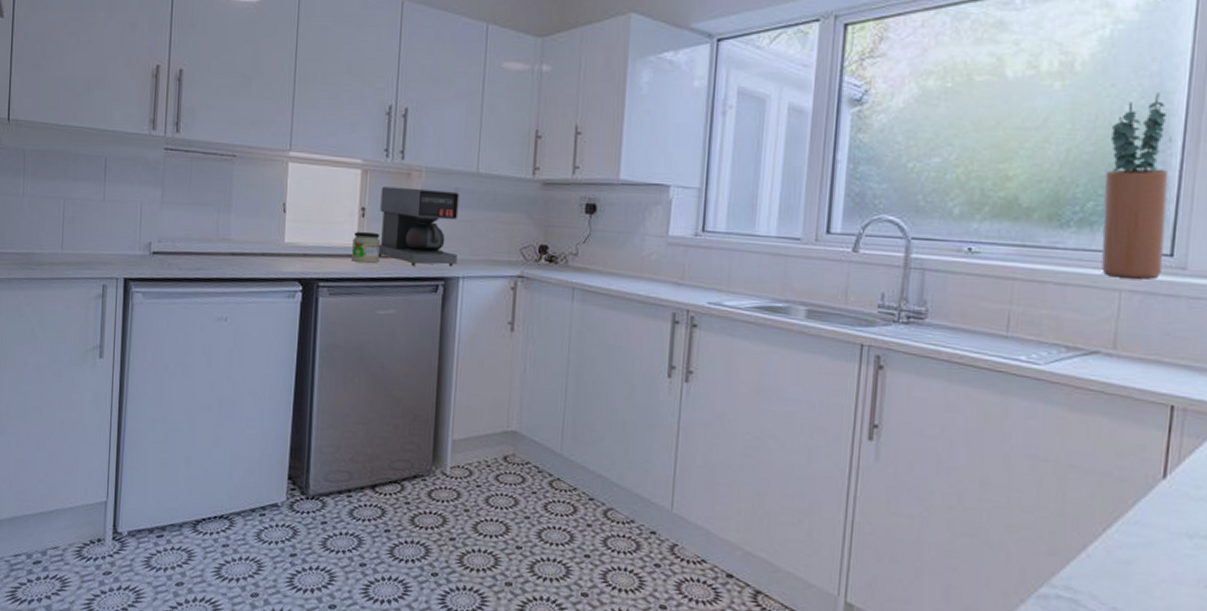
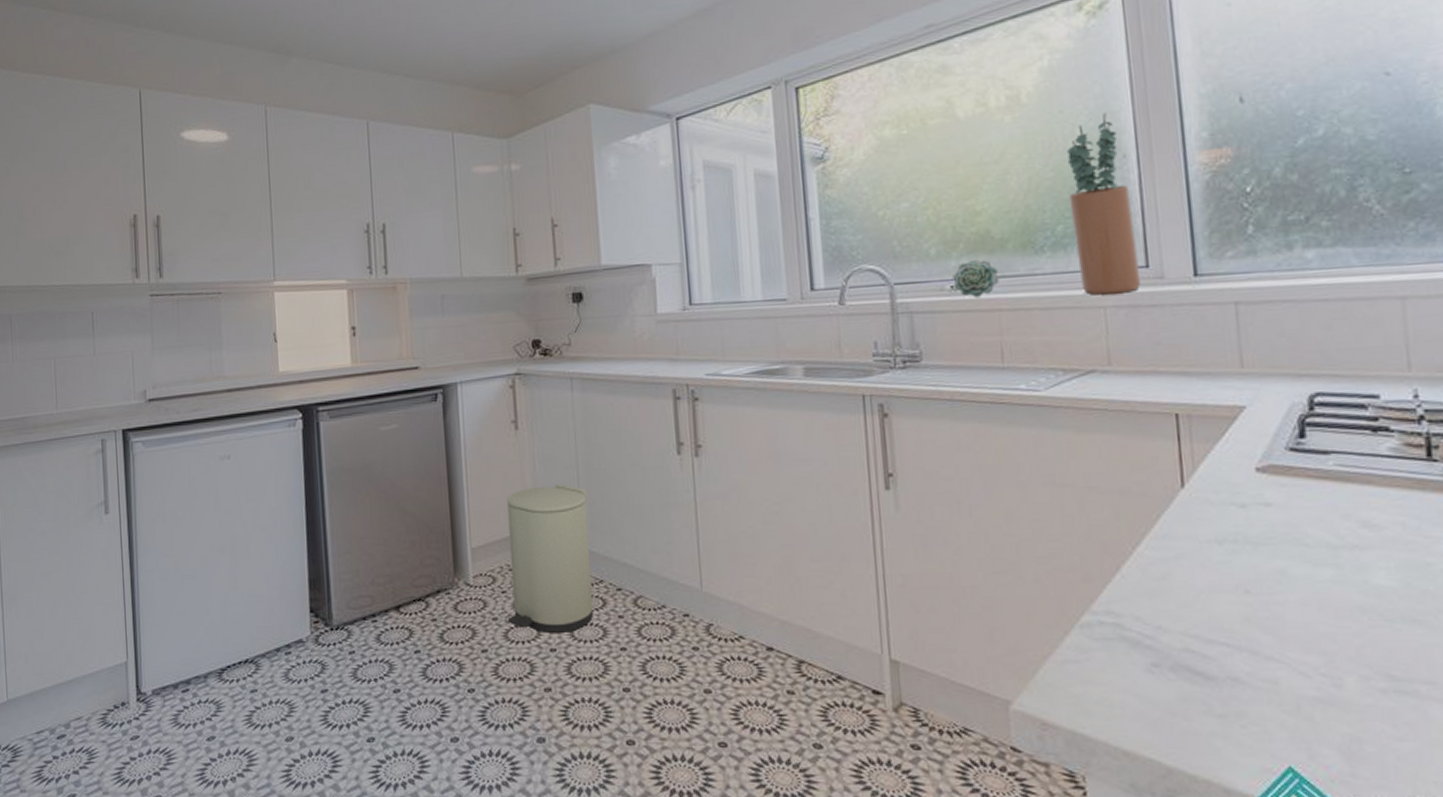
jar: present [352,231,381,264] -> none [347,349,375,383]
coffee maker: present [378,186,460,267] -> none [369,299,453,378]
pedal bin: none [478,389,574,533] -> present [507,484,594,633]
succulent plant: none [971,222,1020,264] -> present [952,257,1000,299]

